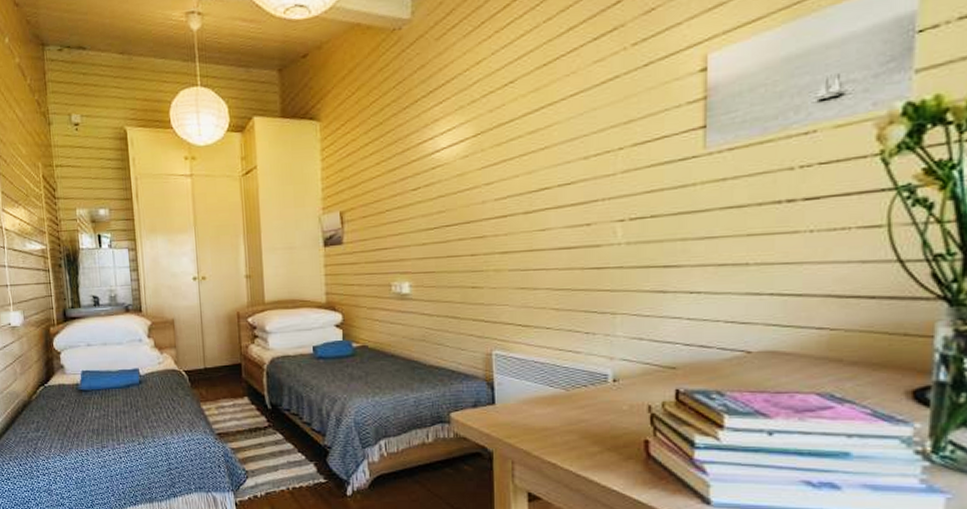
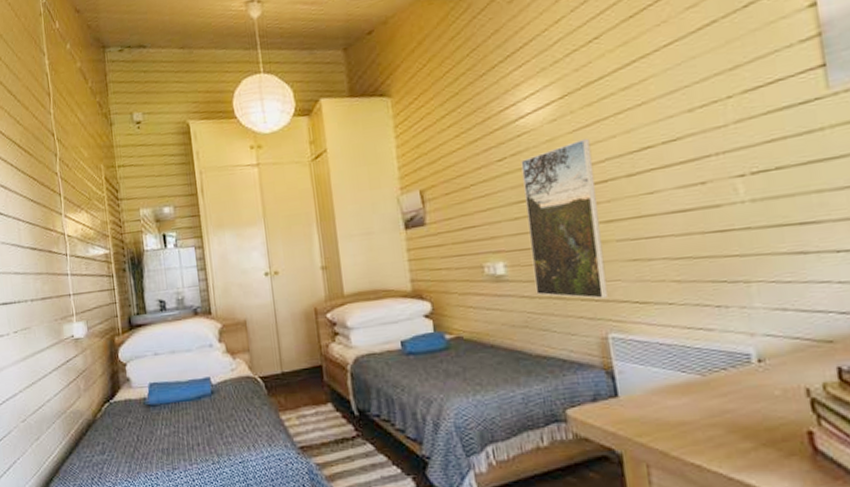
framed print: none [433,175,497,320] -> present [521,138,609,299]

